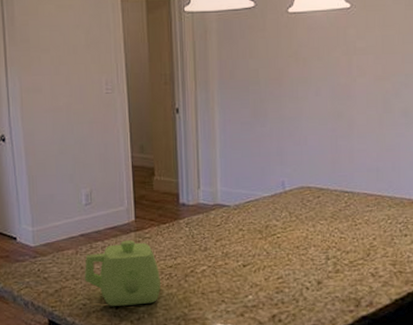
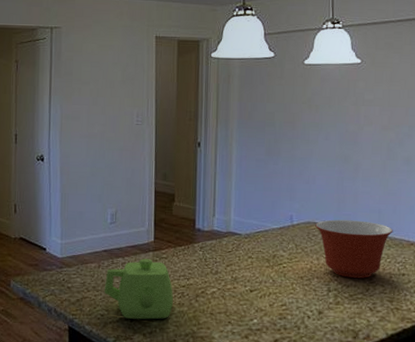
mixing bowl: none [309,181,393,243] -> present [315,219,393,278]

